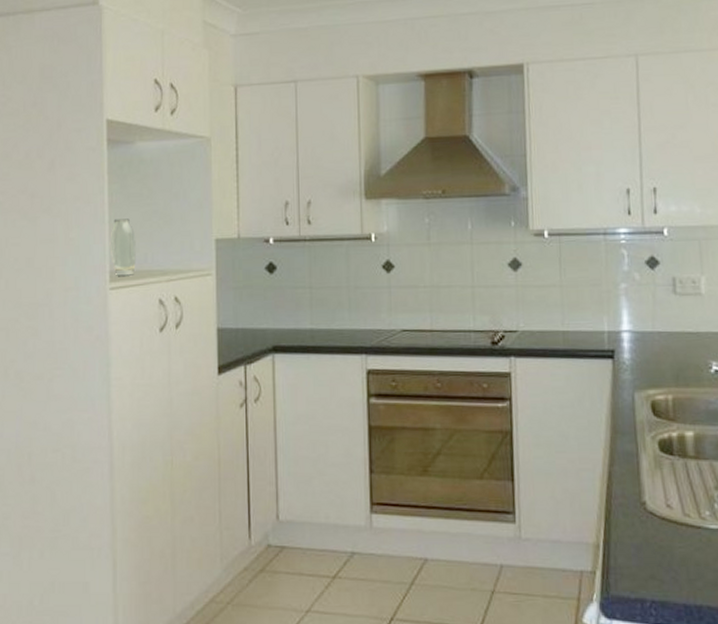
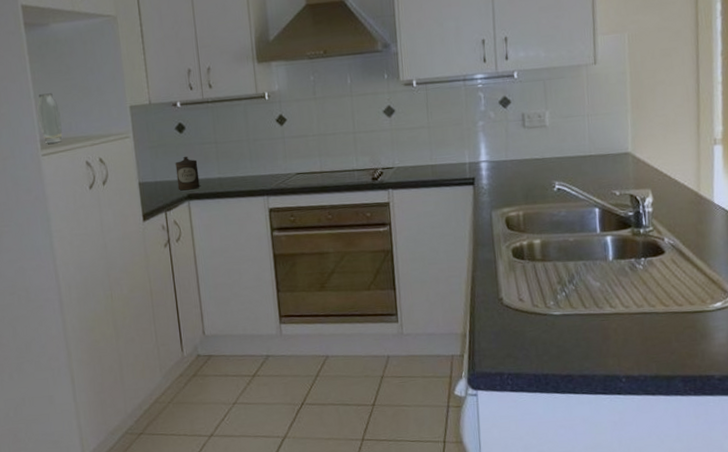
canister: none [261,301,288,341] -> present [175,156,200,191]

